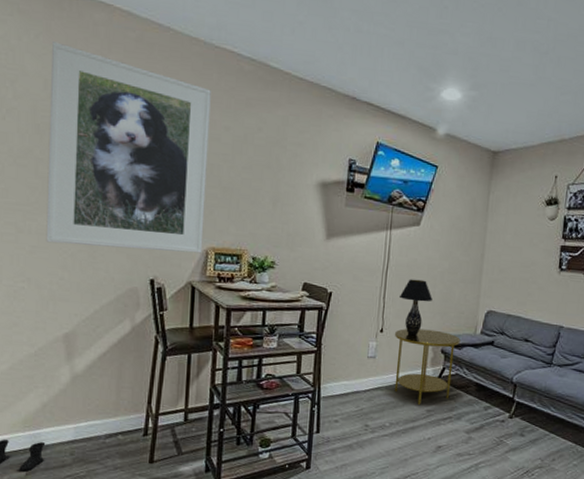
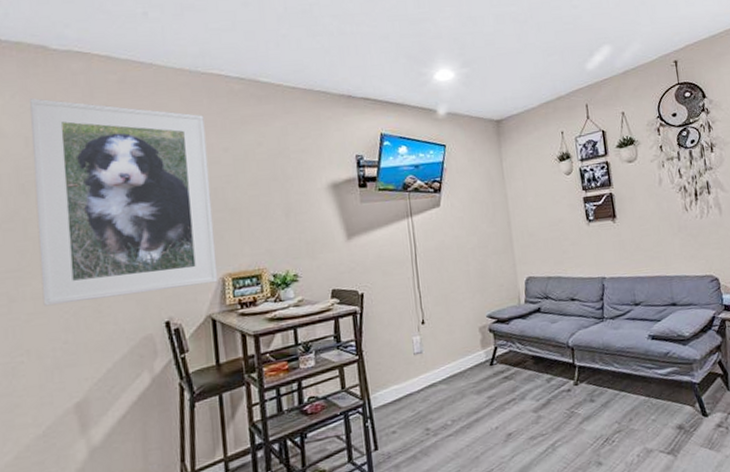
side table: present [394,328,461,406] -> none [436,309,508,394]
table lamp: present [398,279,432,336] -> none [433,260,468,321]

